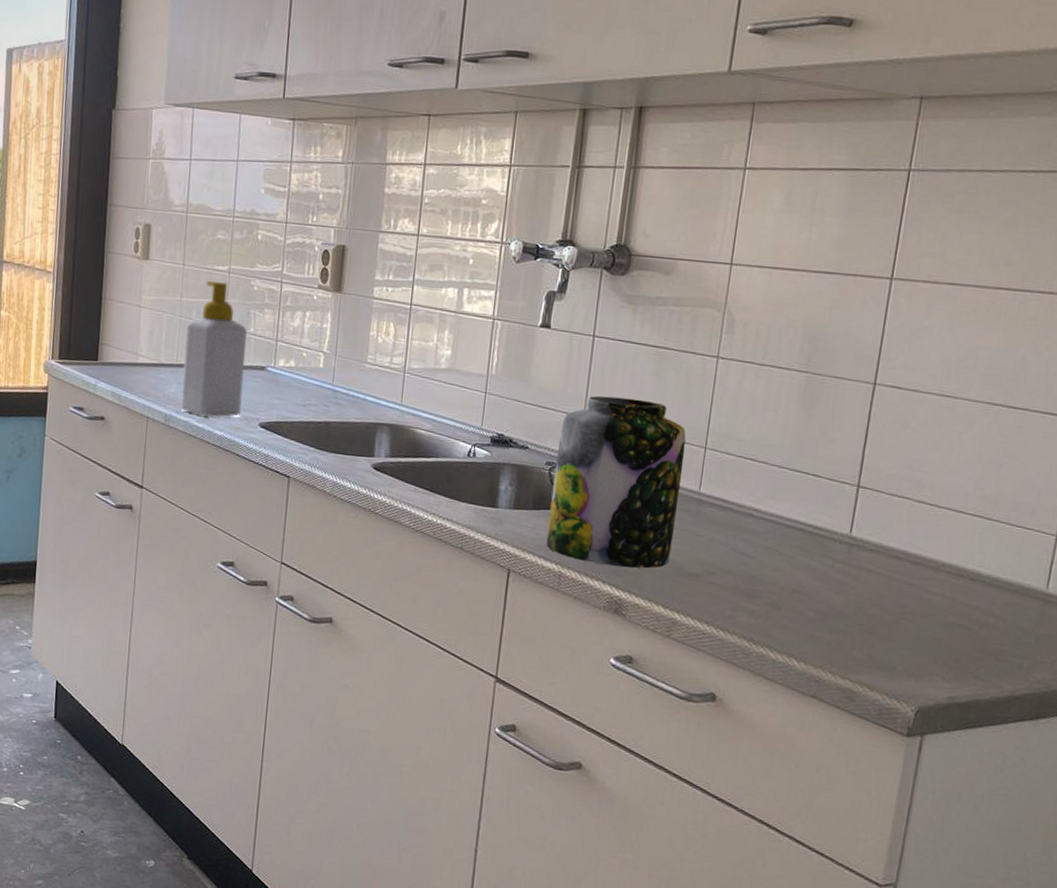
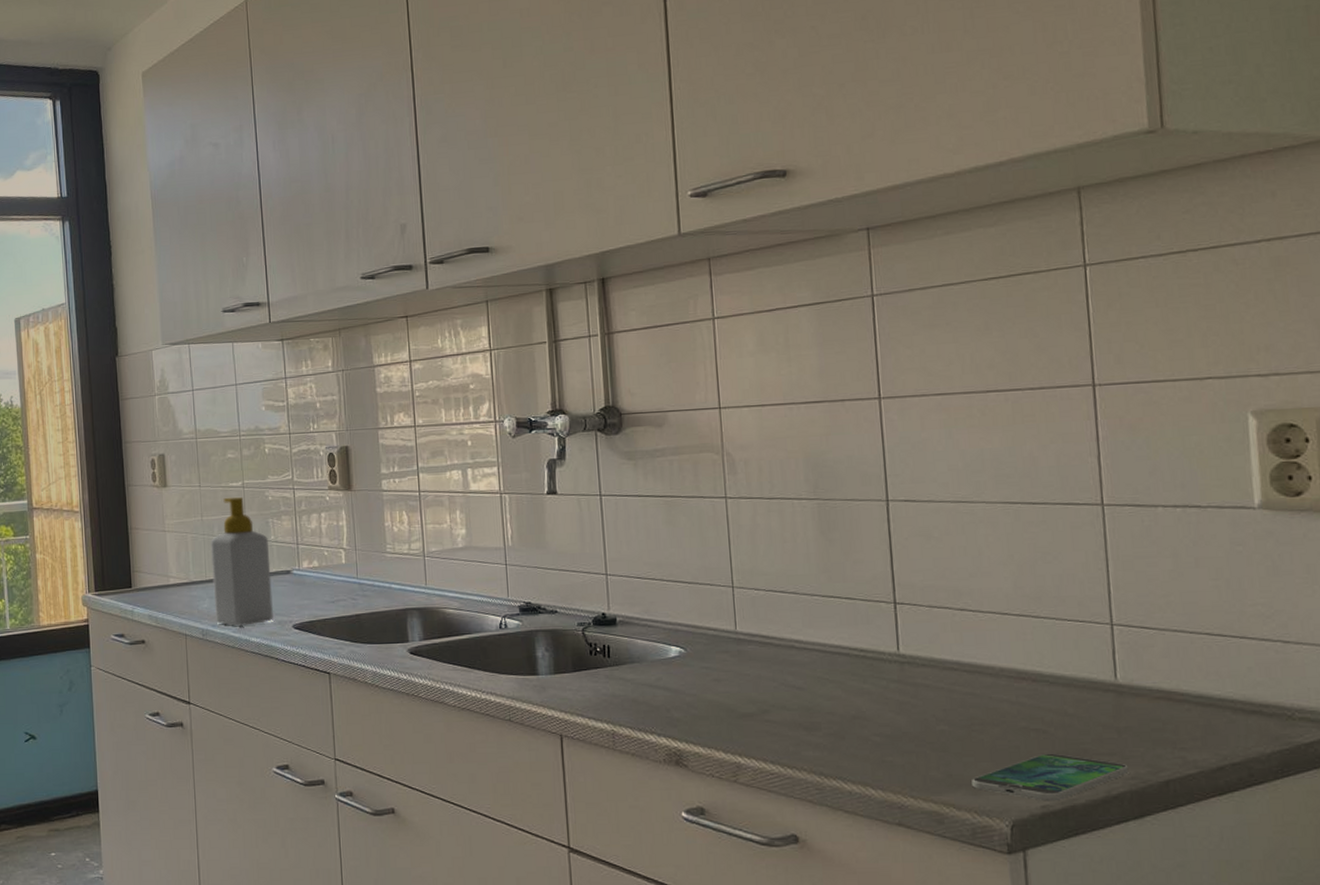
jar: present [546,395,686,569] -> none [586,549,721,718]
smartphone: none [889,648,1037,695] -> present [972,753,1129,802]

